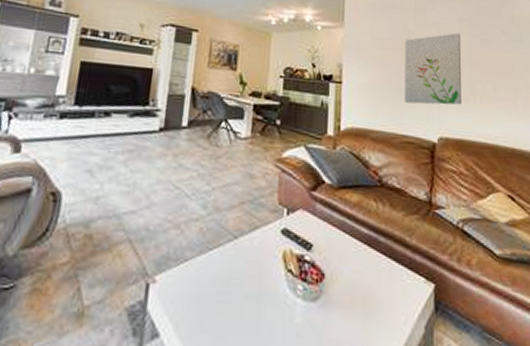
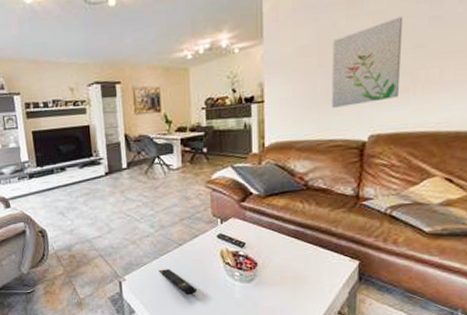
remote control: none [202,270,249,314] -> present [158,269,198,295]

